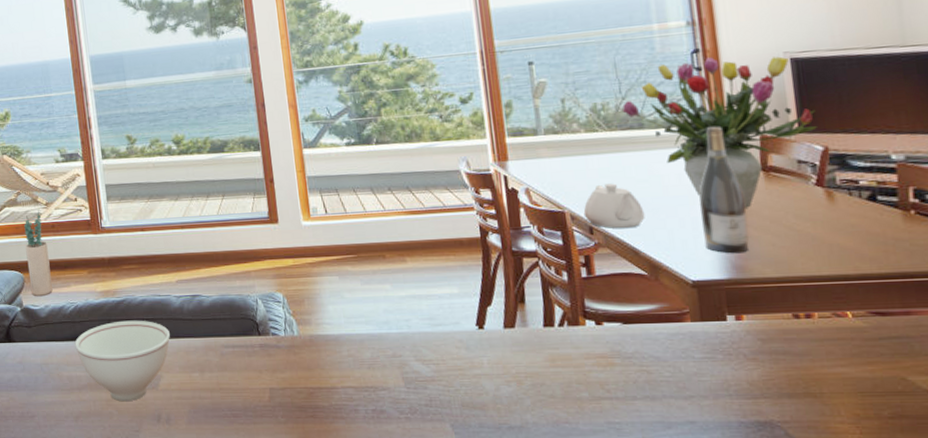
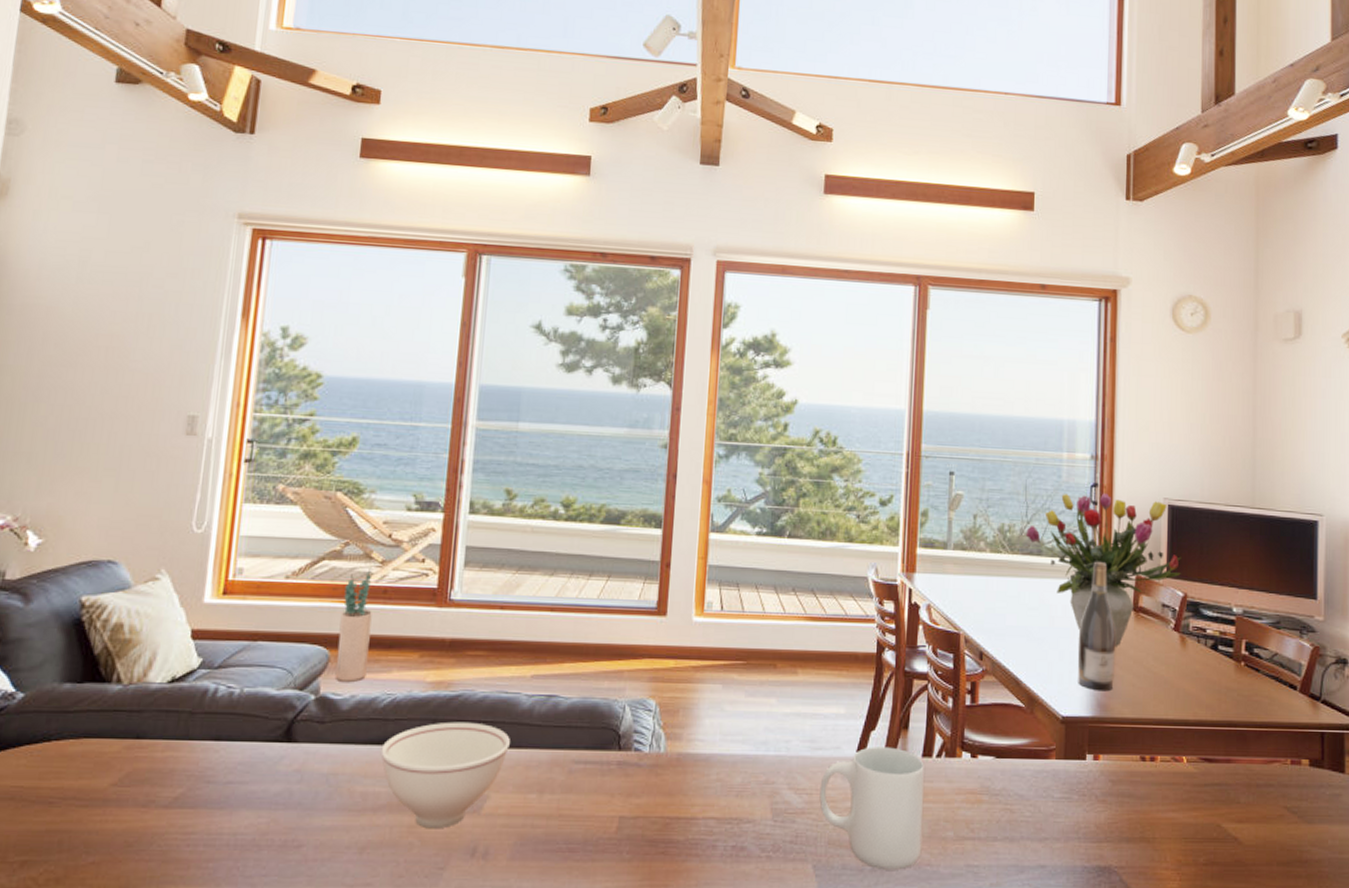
cup: none [445,320,558,428] -> present [819,747,926,870]
teapot: present [583,183,645,229] -> none [976,608,1031,657]

